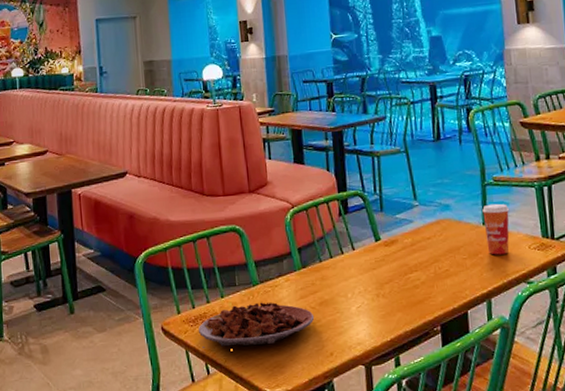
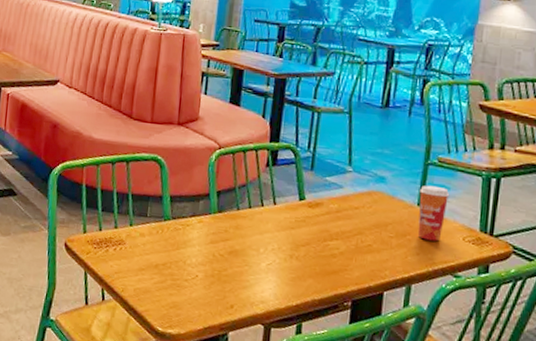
food plate: present [198,302,315,348] -> none [101,236,222,283]

